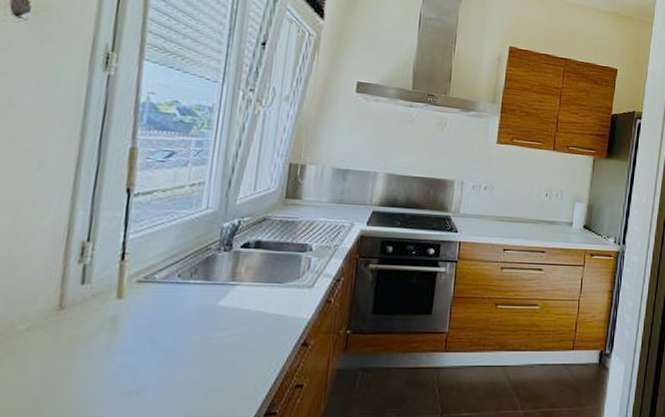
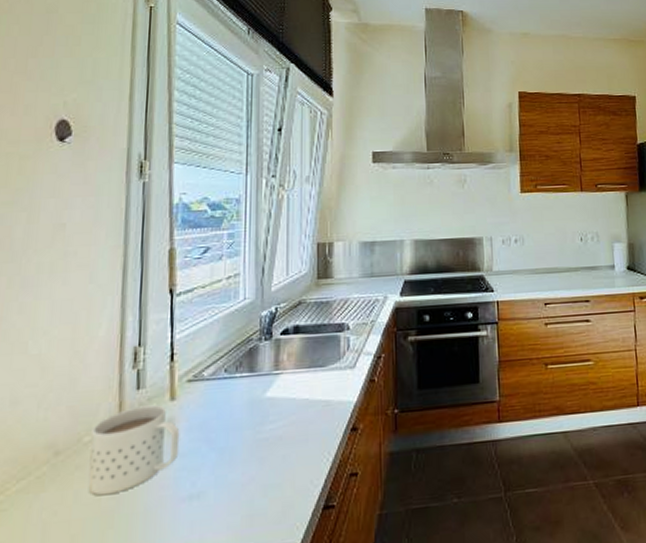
mug: none [18,301,125,384] -> present [88,404,180,496]

